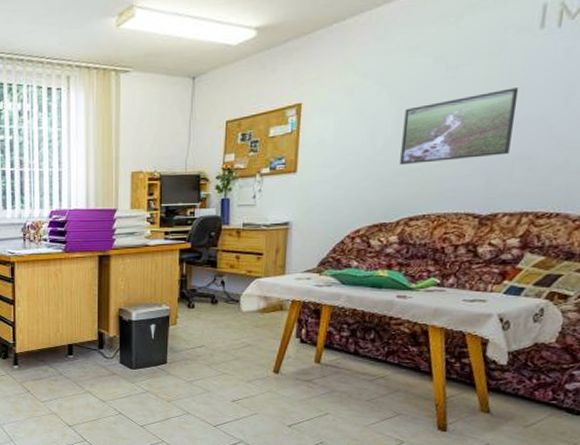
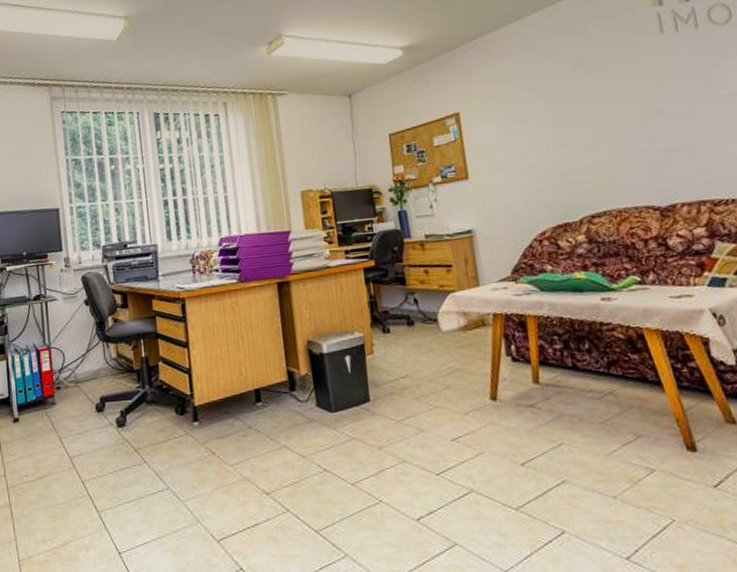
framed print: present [400,88,519,166] -> none [559,85,668,165]

